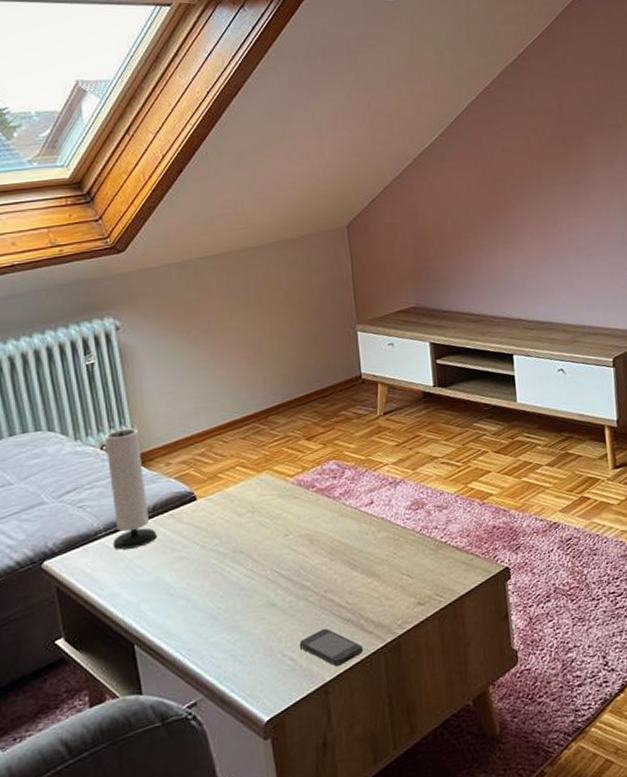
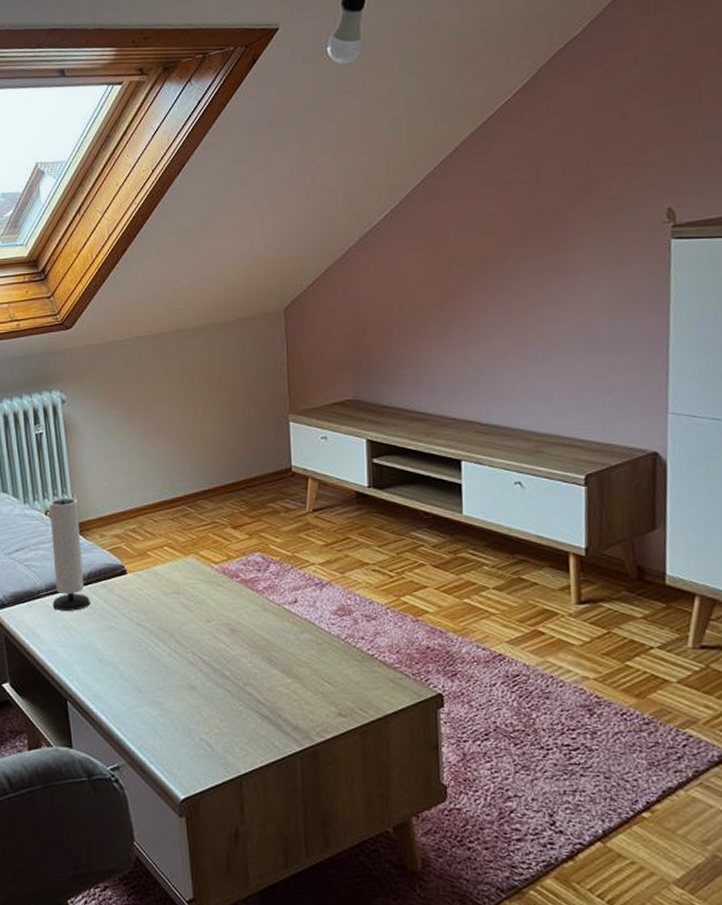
smartphone: present [299,628,364,667] -> none [216,720,280,761]

